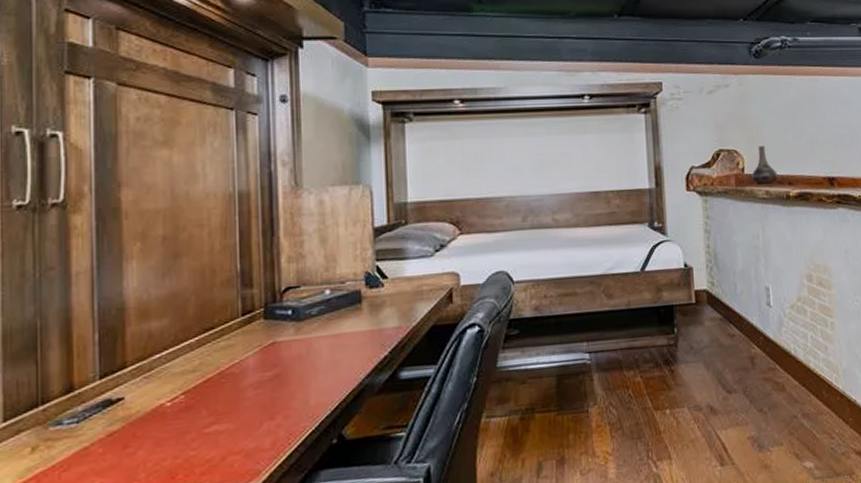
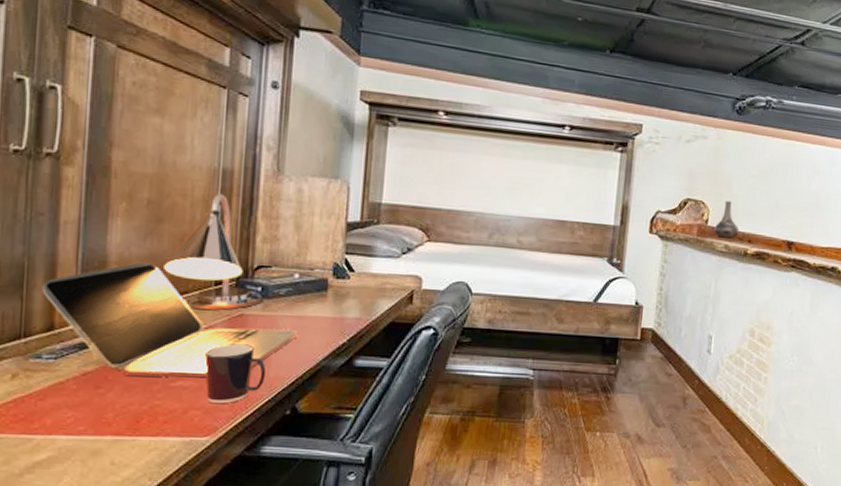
laptop: none [58,302,335,430] -> present [42,261,297,378]
table lamp: none [184,218,296,345] -> present [162,193,264,311]
mug: none [237,373,307,445] -> present [204,343,267,404]

